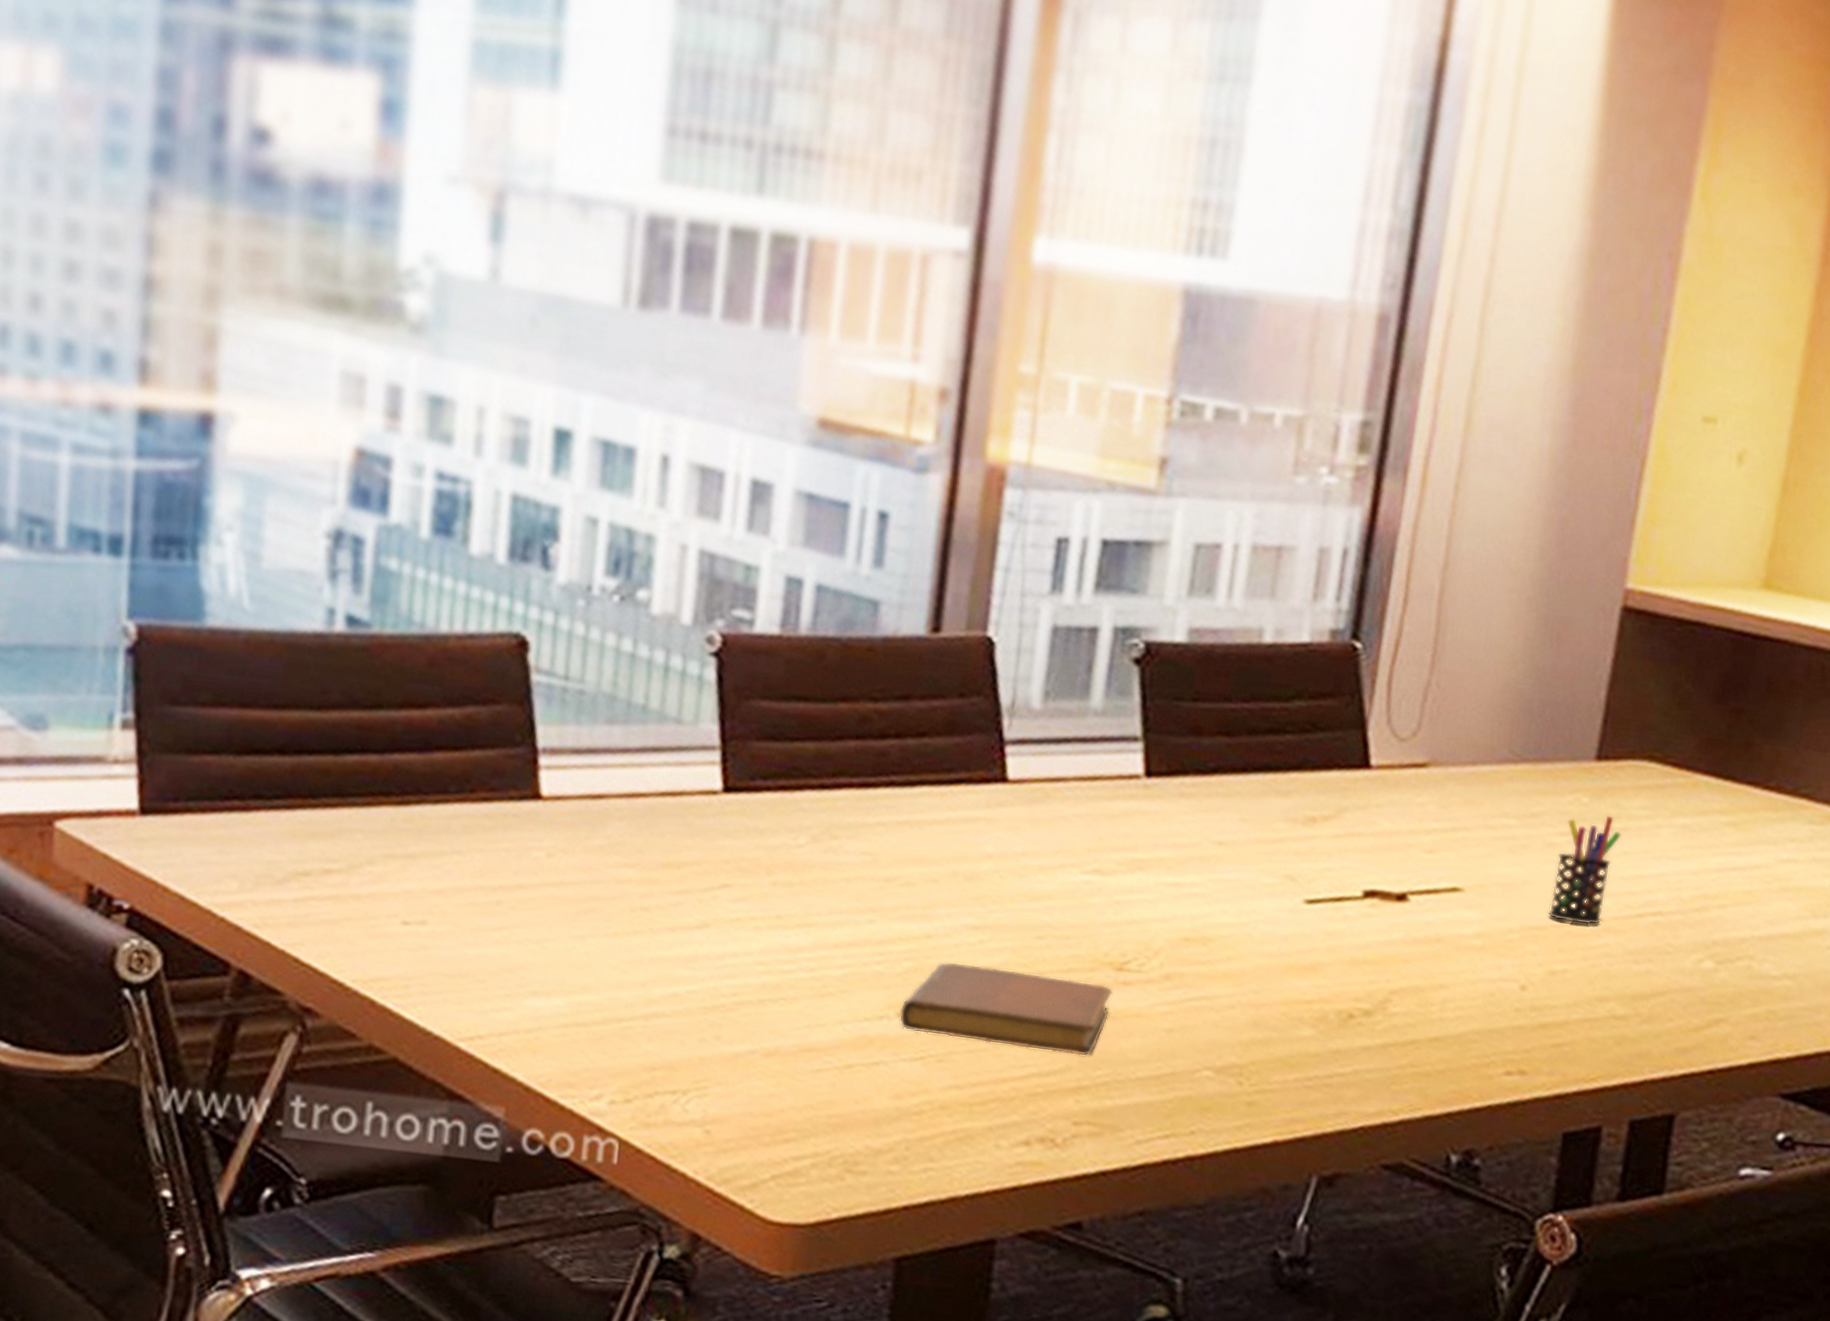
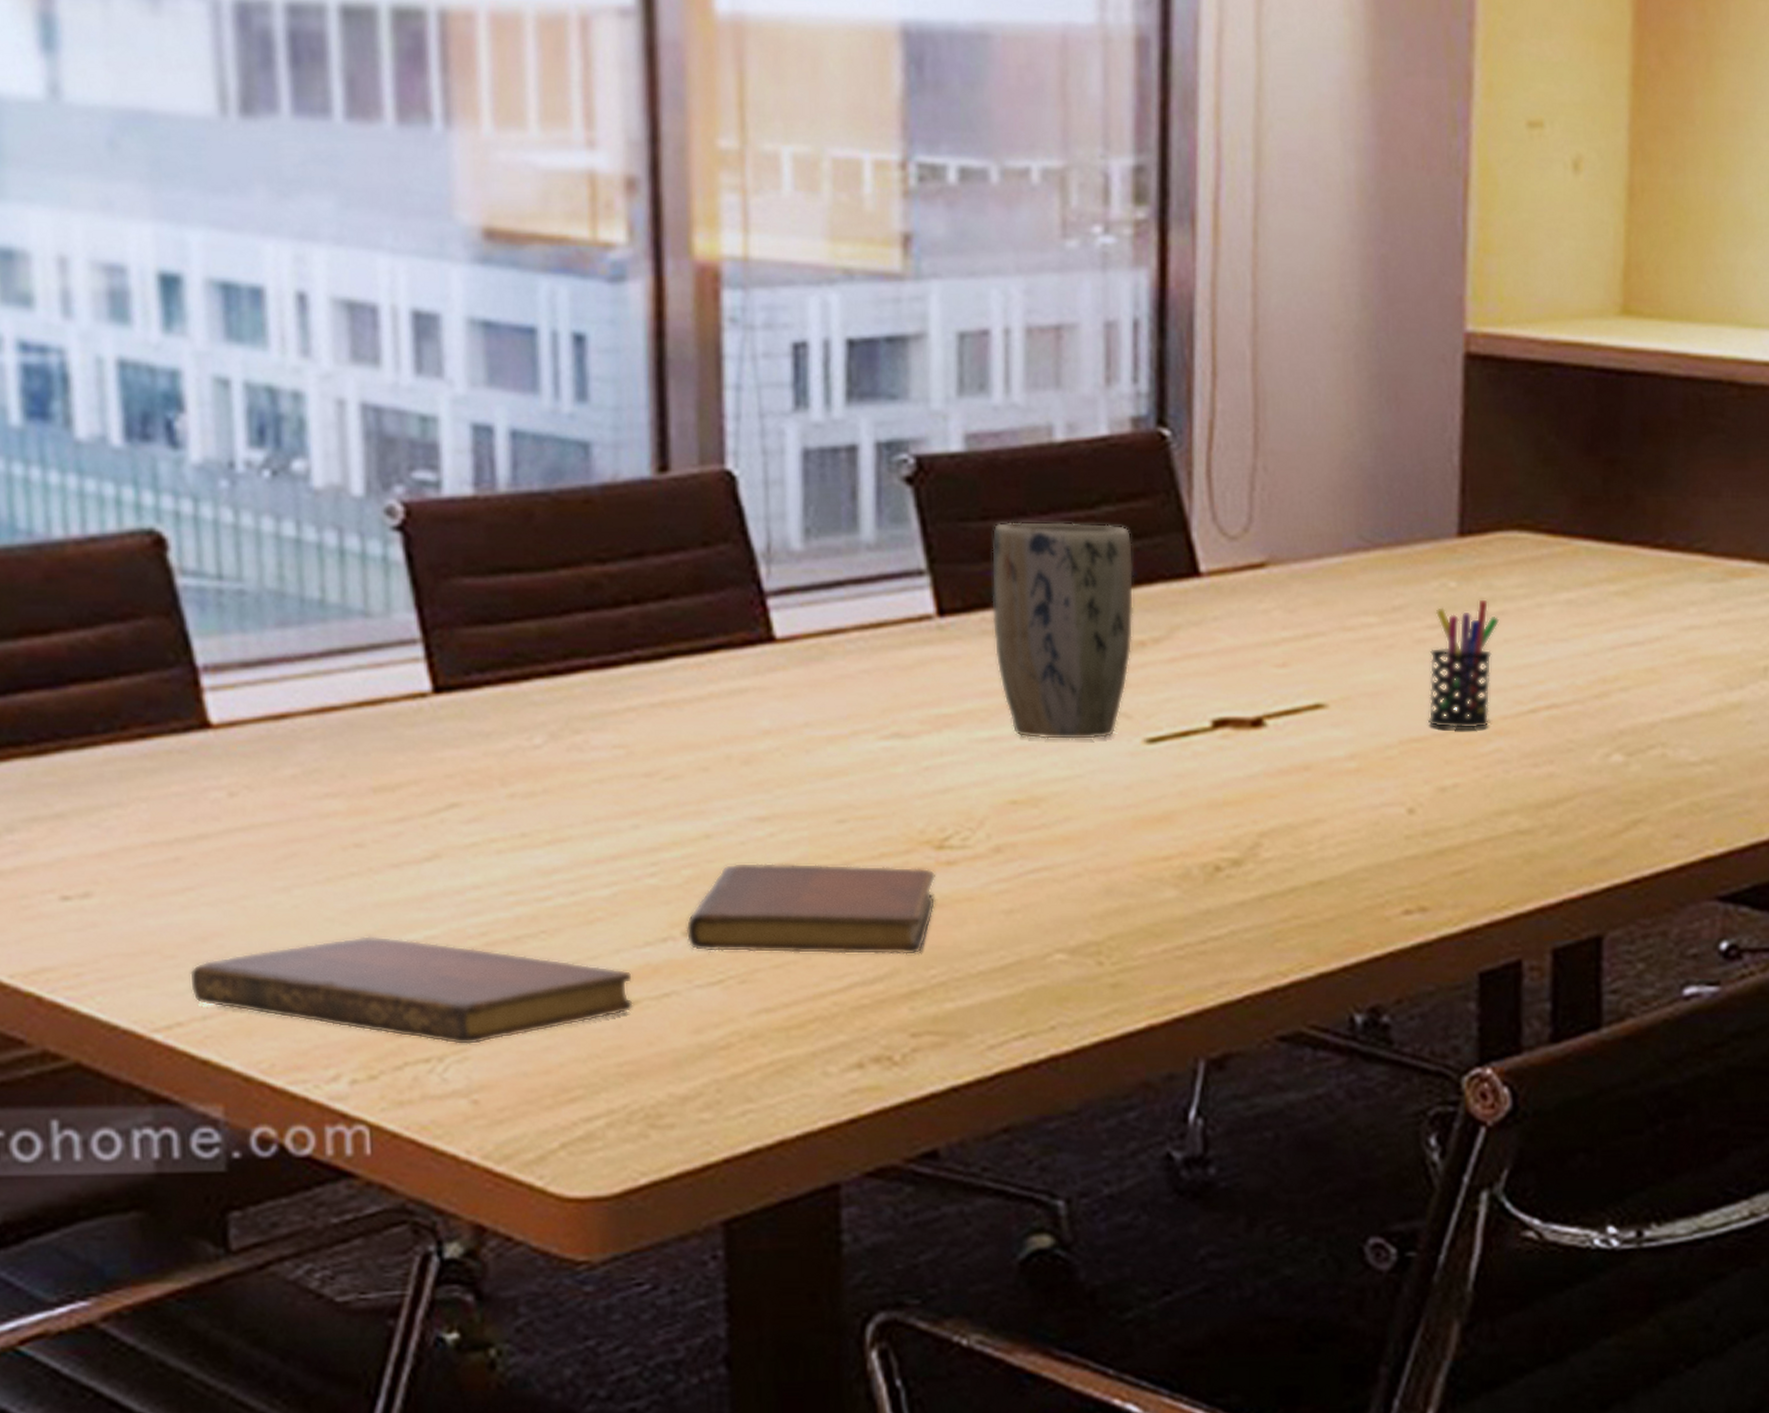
notebook: none [494,984,849,1085] -> present [190,936,633,1045]
plant pot: none [1188,705,1317,895] -> present [991,521,1134,740]

